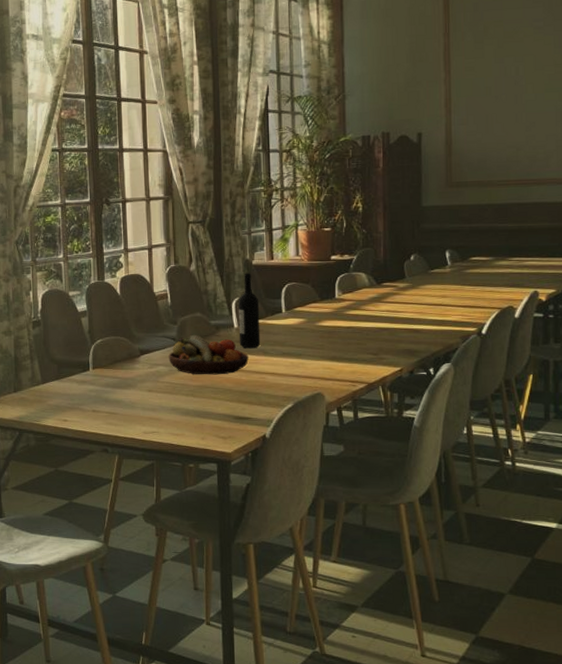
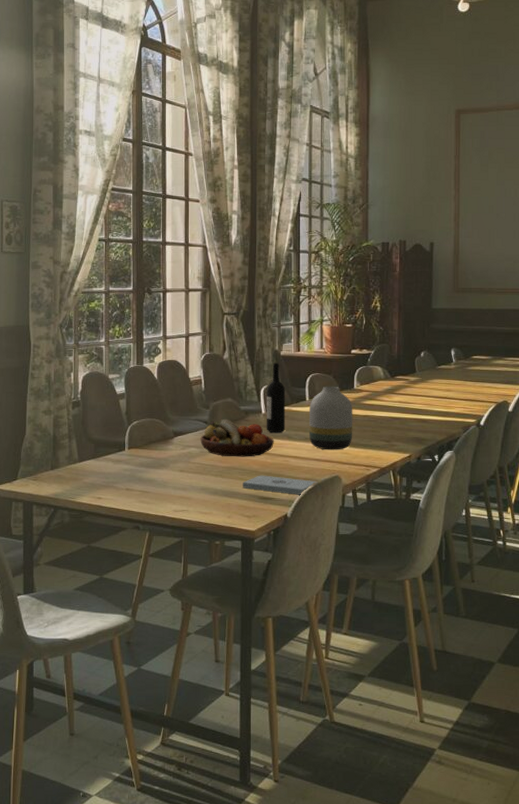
notepad: none [216,393,298,414] -> present [243,475,318,495]
vase: none [286,297,336,366] -> present [308,387,353,450]

